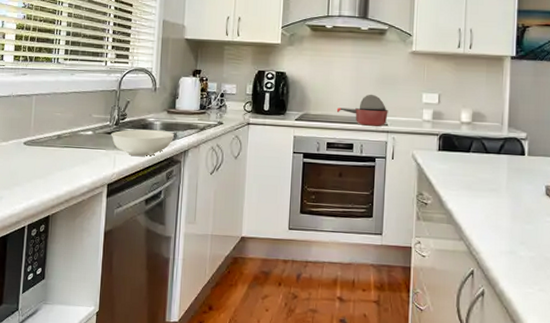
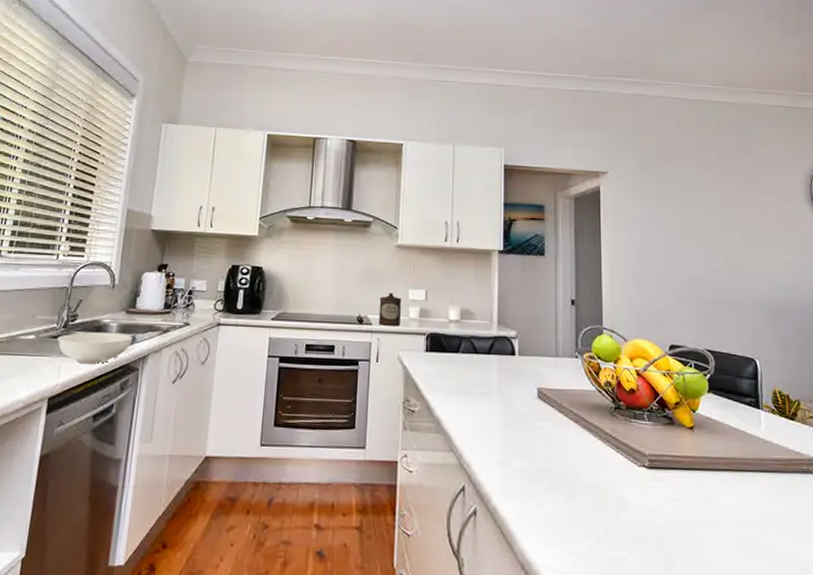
saucepan: present [336,94,388,127] -> none [317,290,373,326]
canister: none [394,95,415,128] -> present [378,292,401,327]

